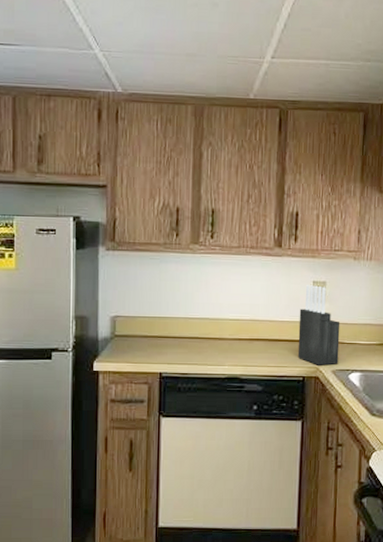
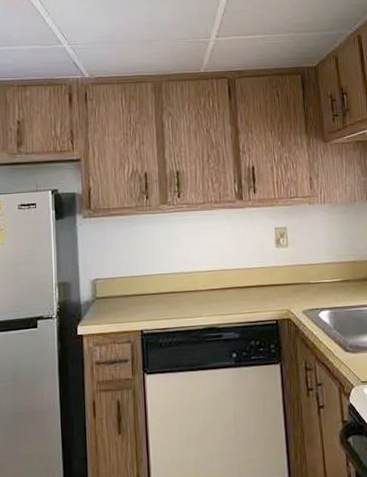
knife block: present [297,284,340,366] -> none [265,231,308,307]

